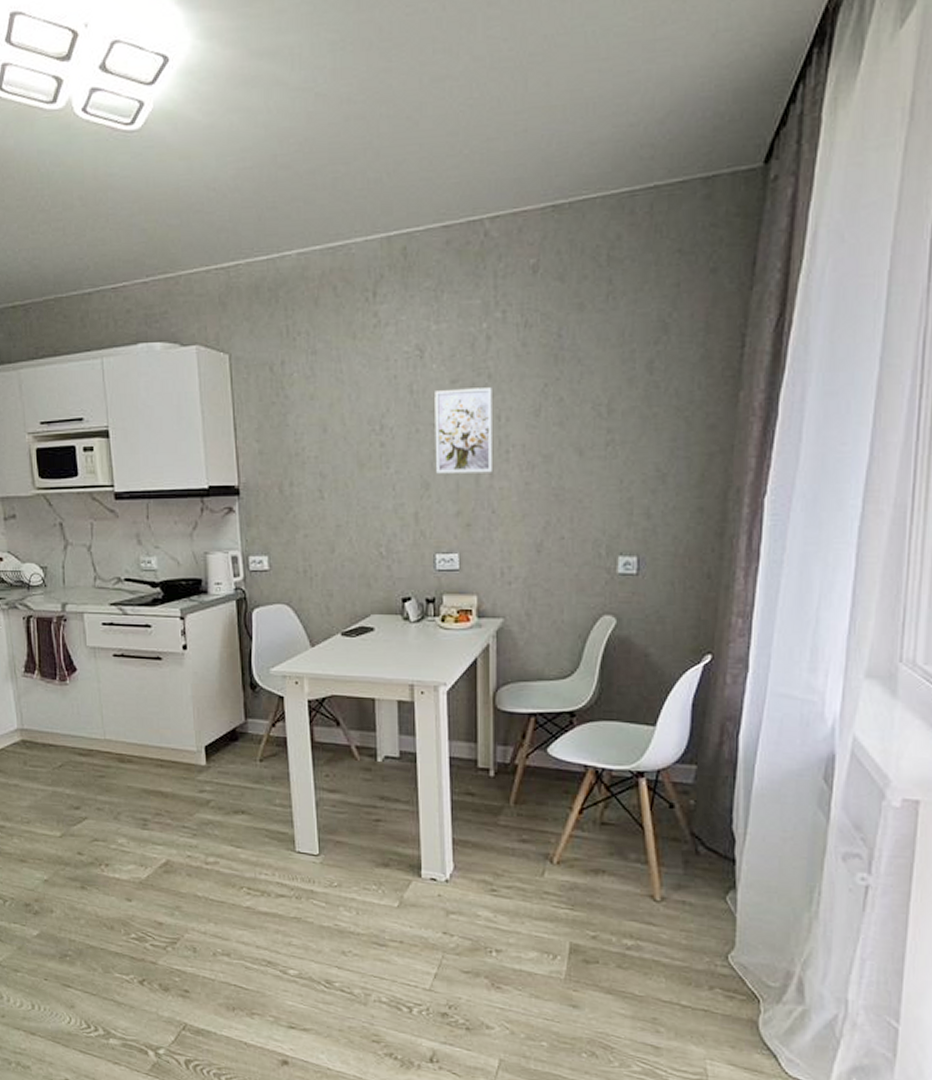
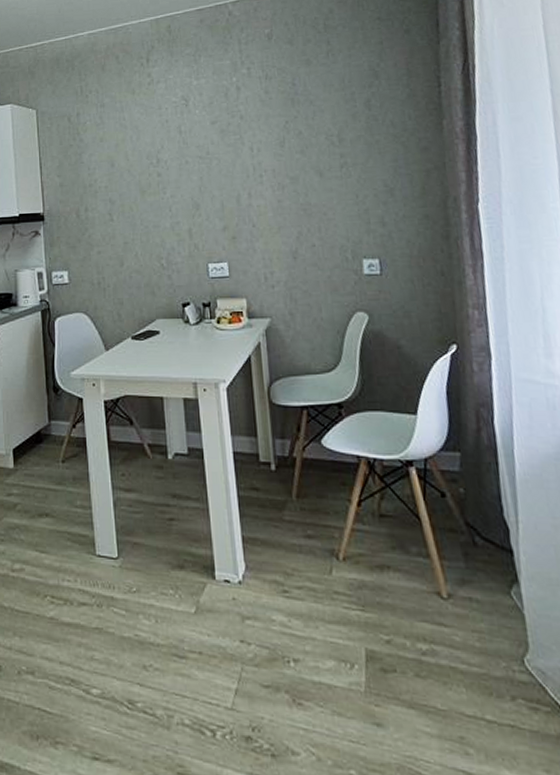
wall art: present [435,387,494,474] -> none [199,126,251,196]

